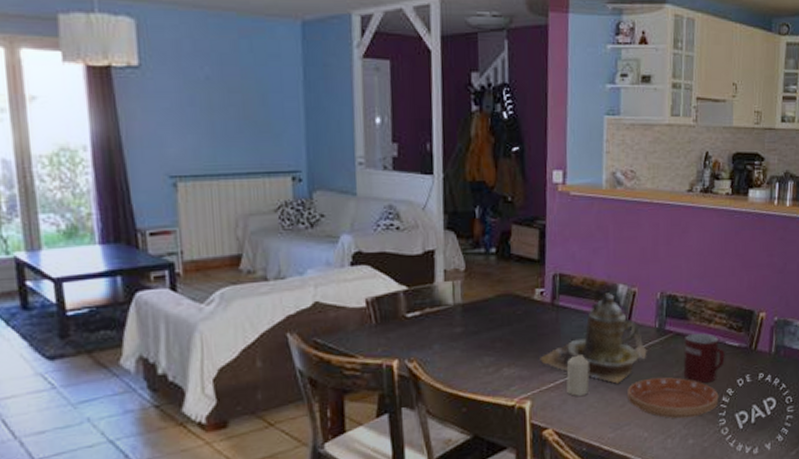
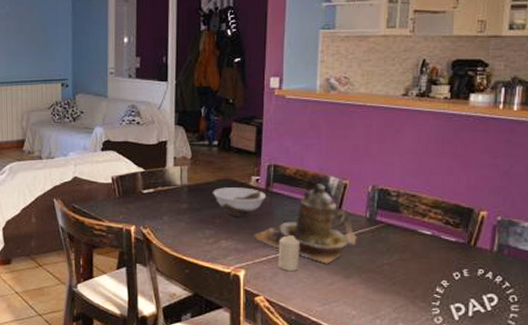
bowl: none [492,302,553,339] -> present [213,187,267,217]
saucer: present [627,377,719,419] -> none [336,262,432,303]
mug: present [683,333,725,383] -> none [394,225,440,272]

